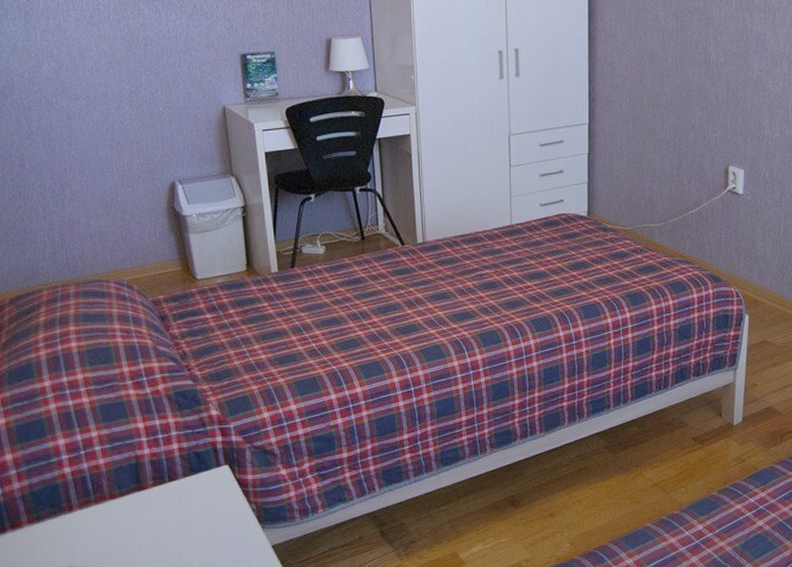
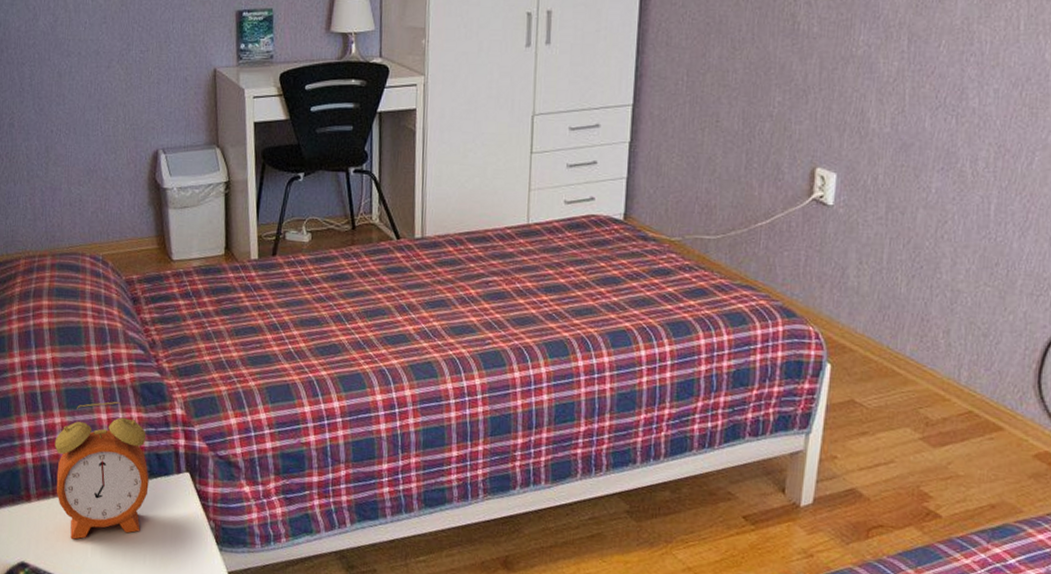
alarm clock: none [93,410,190,539] -> present [54,401,149,540]

